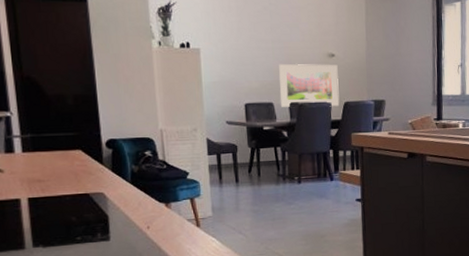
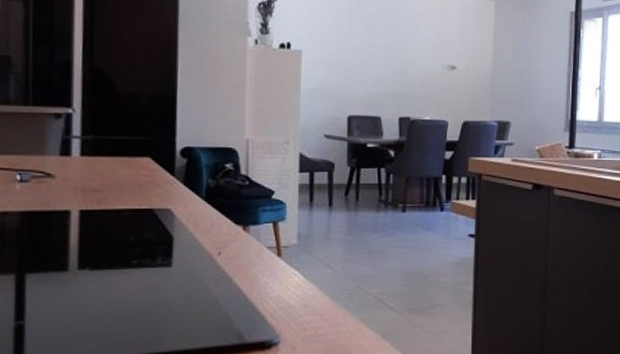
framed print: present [279,64,340,107] -> none [389,74,458,126]

